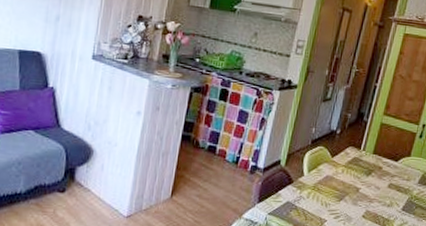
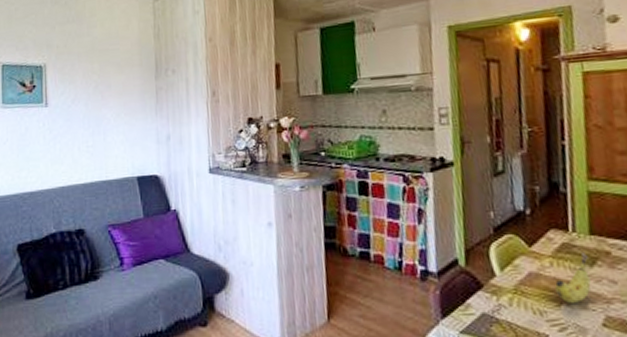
fruit: none [340,165,367,200] -> present [555,252,591,303]

